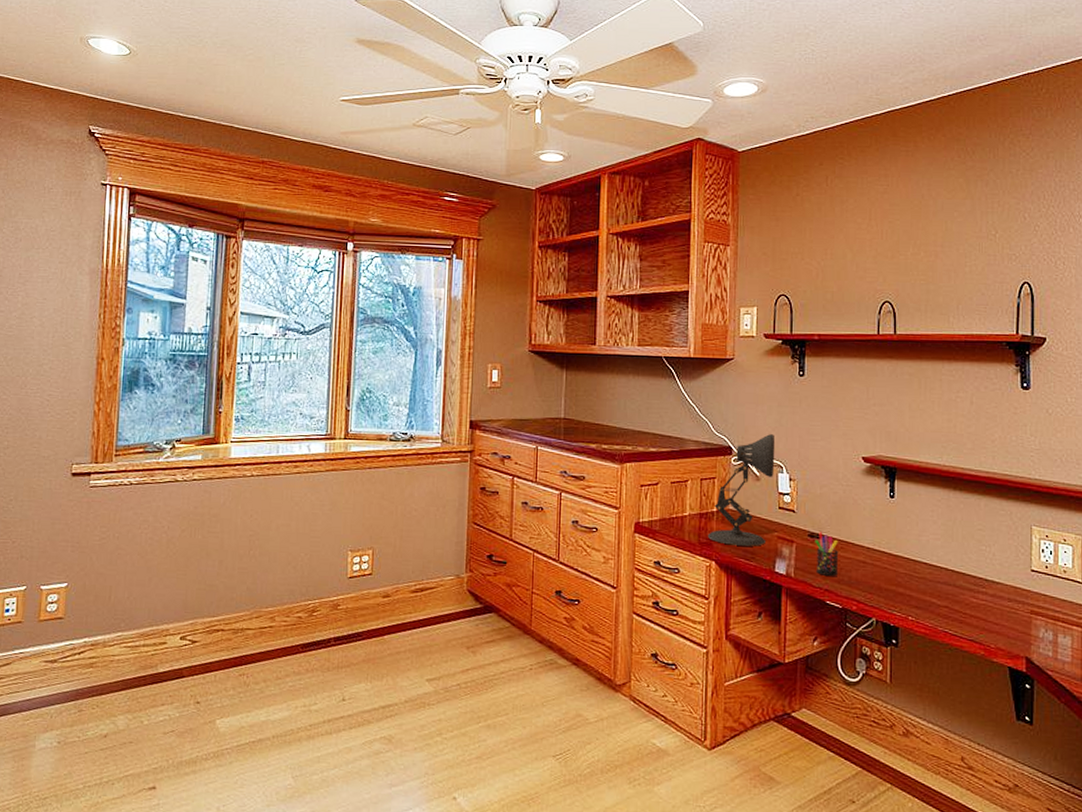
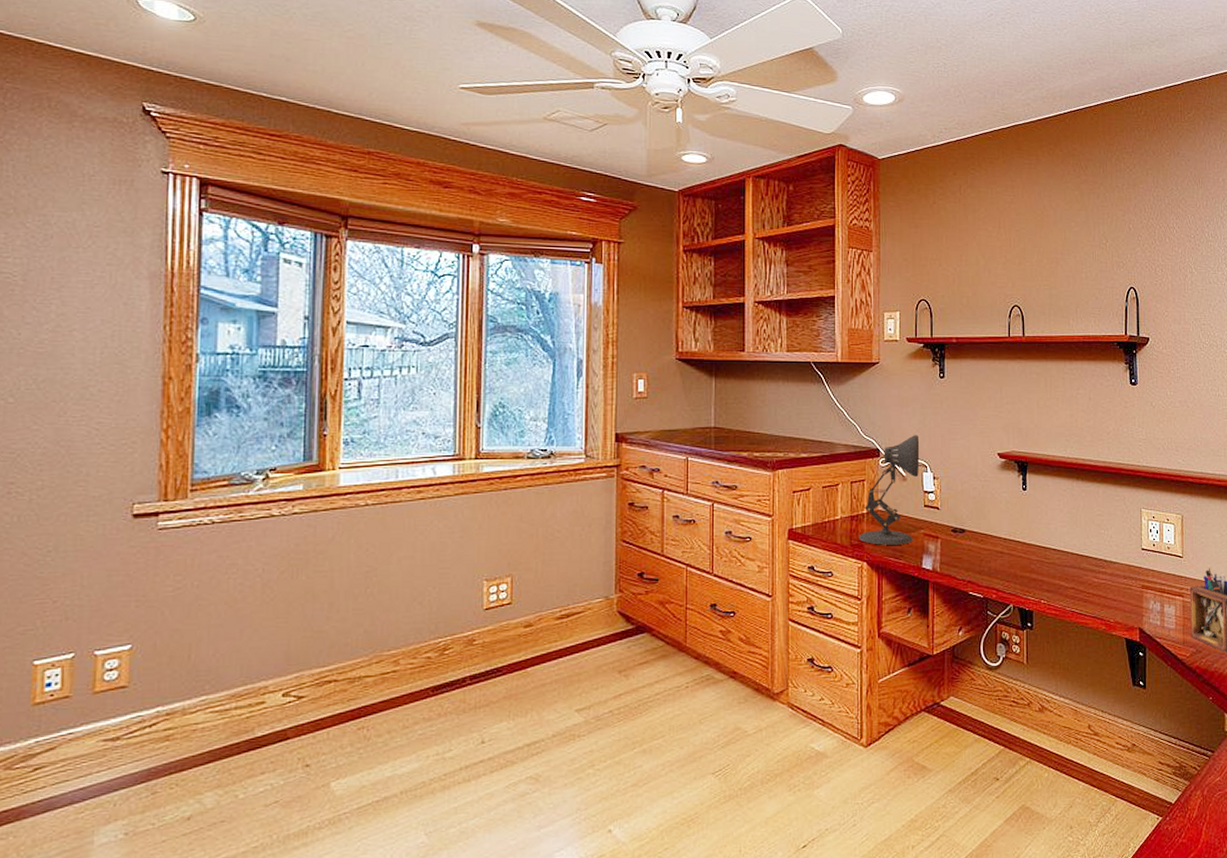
pen holder: present [815,532,839,576] -> none [957,526,980,568]

